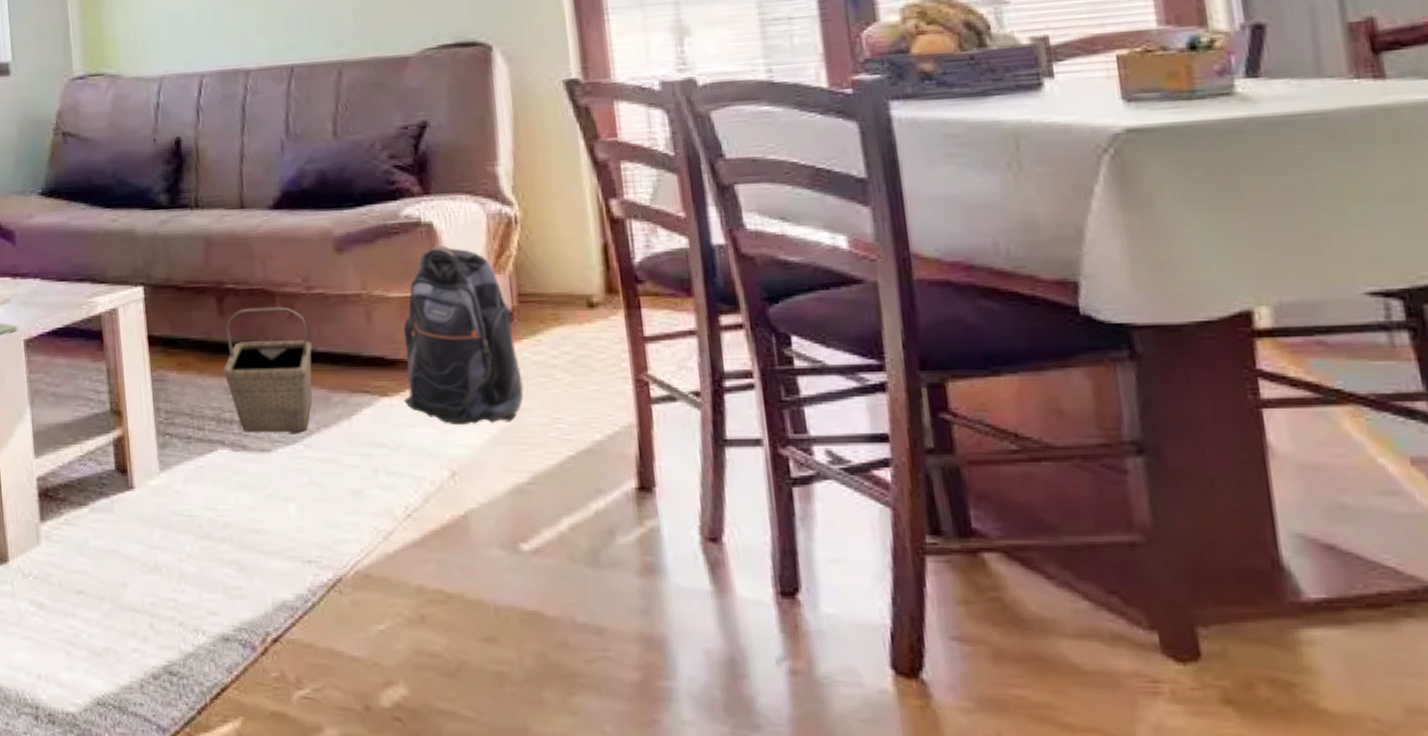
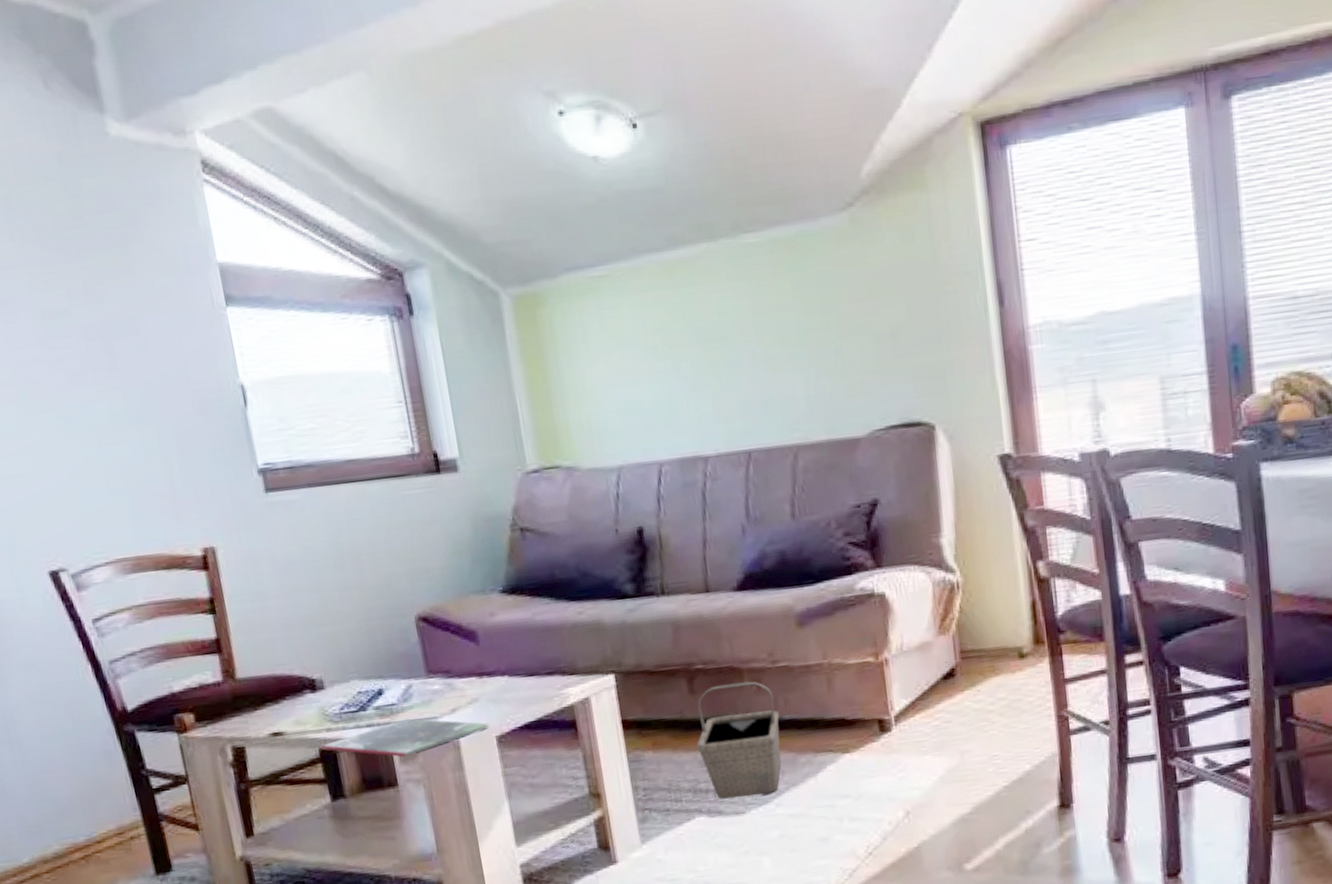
backpack: present [403,246,524,426] -> none [861,613,966,771]

